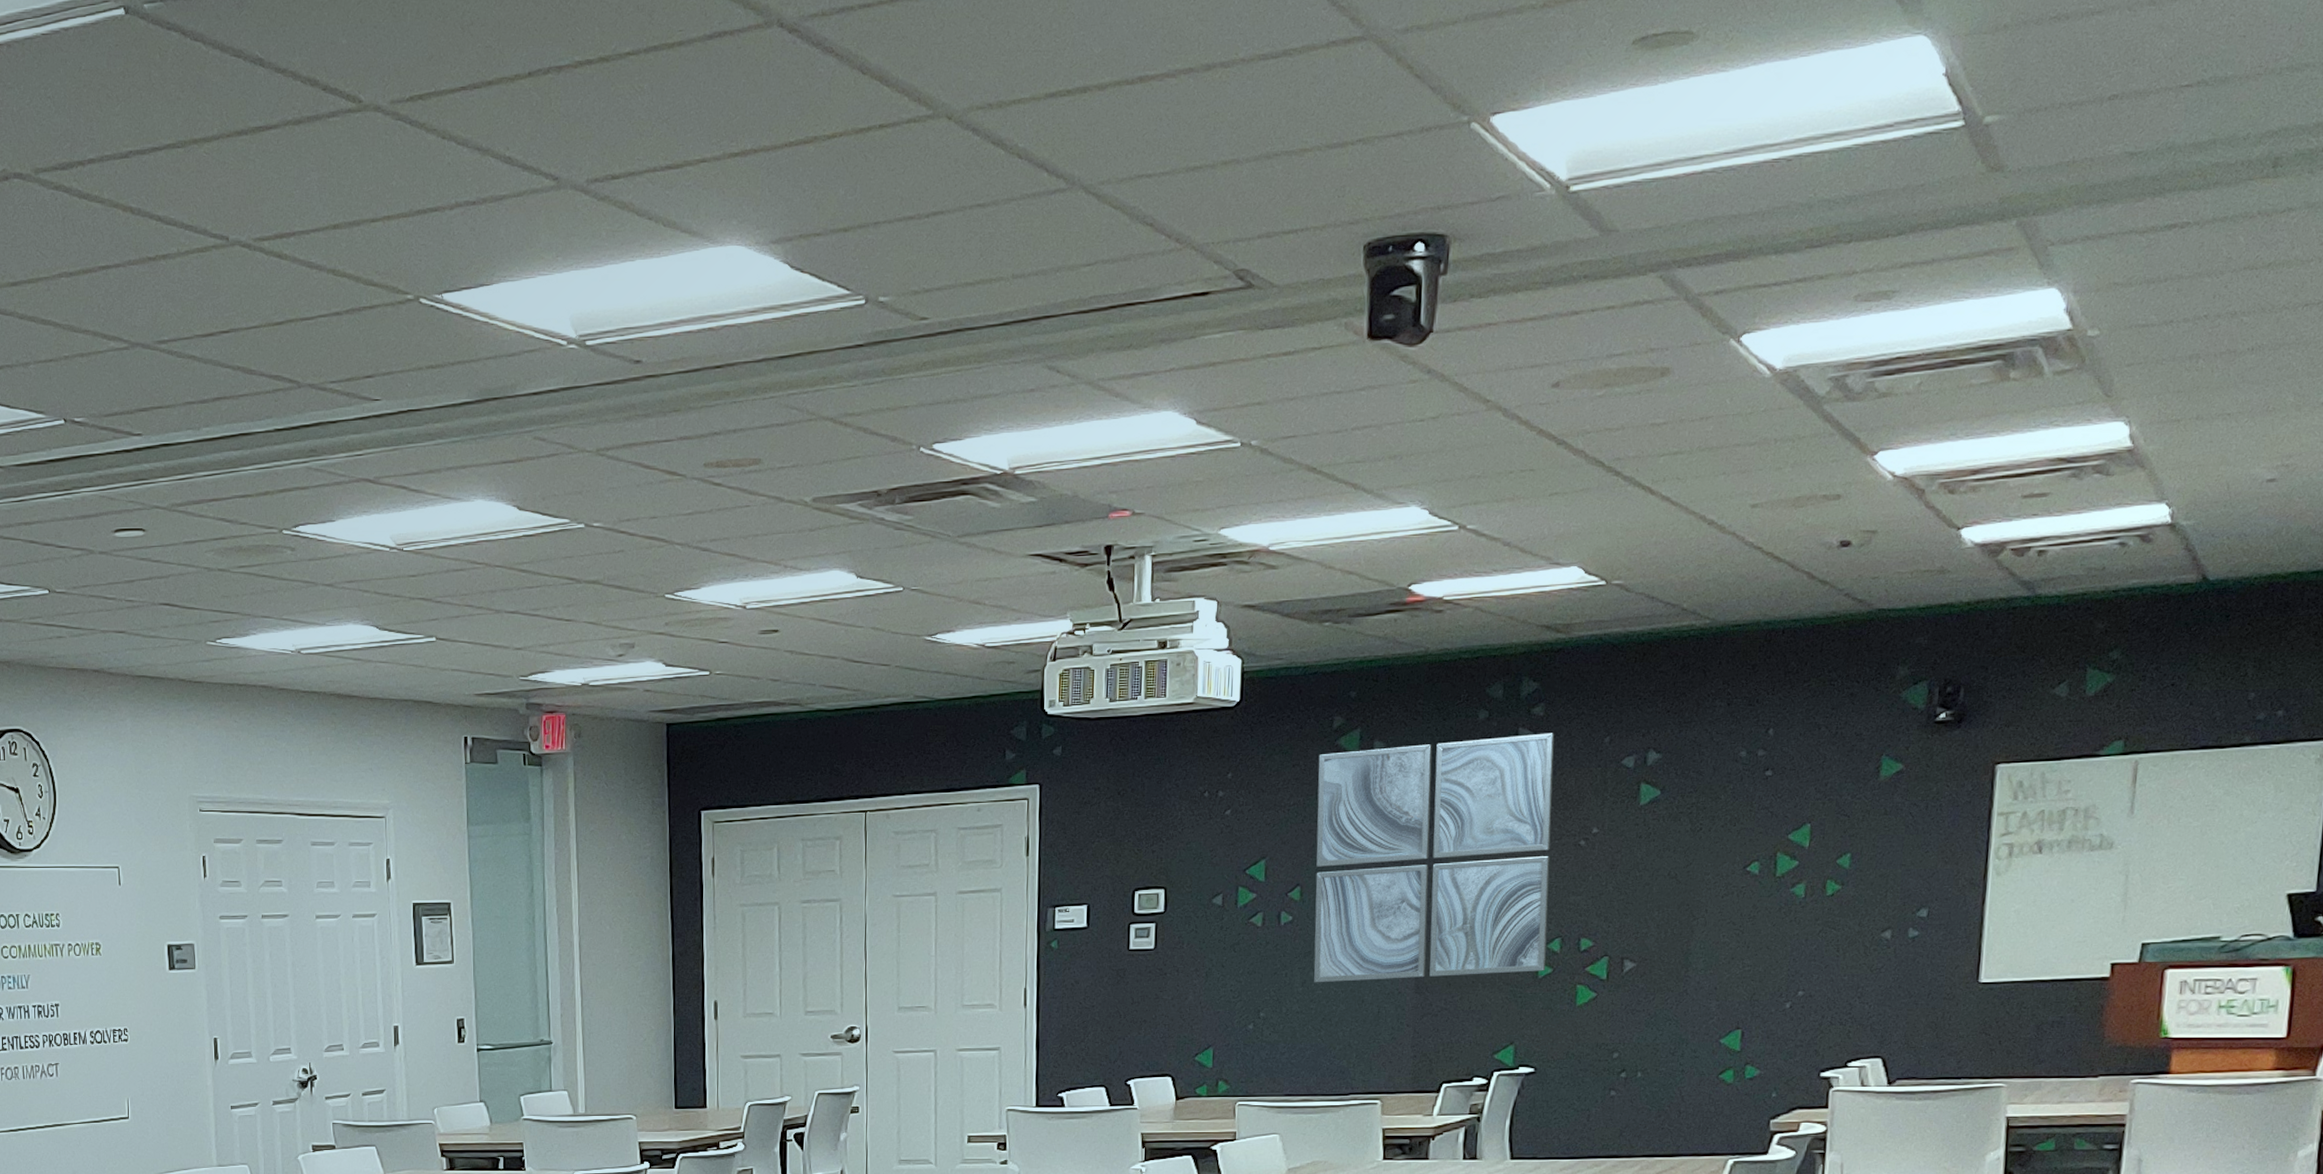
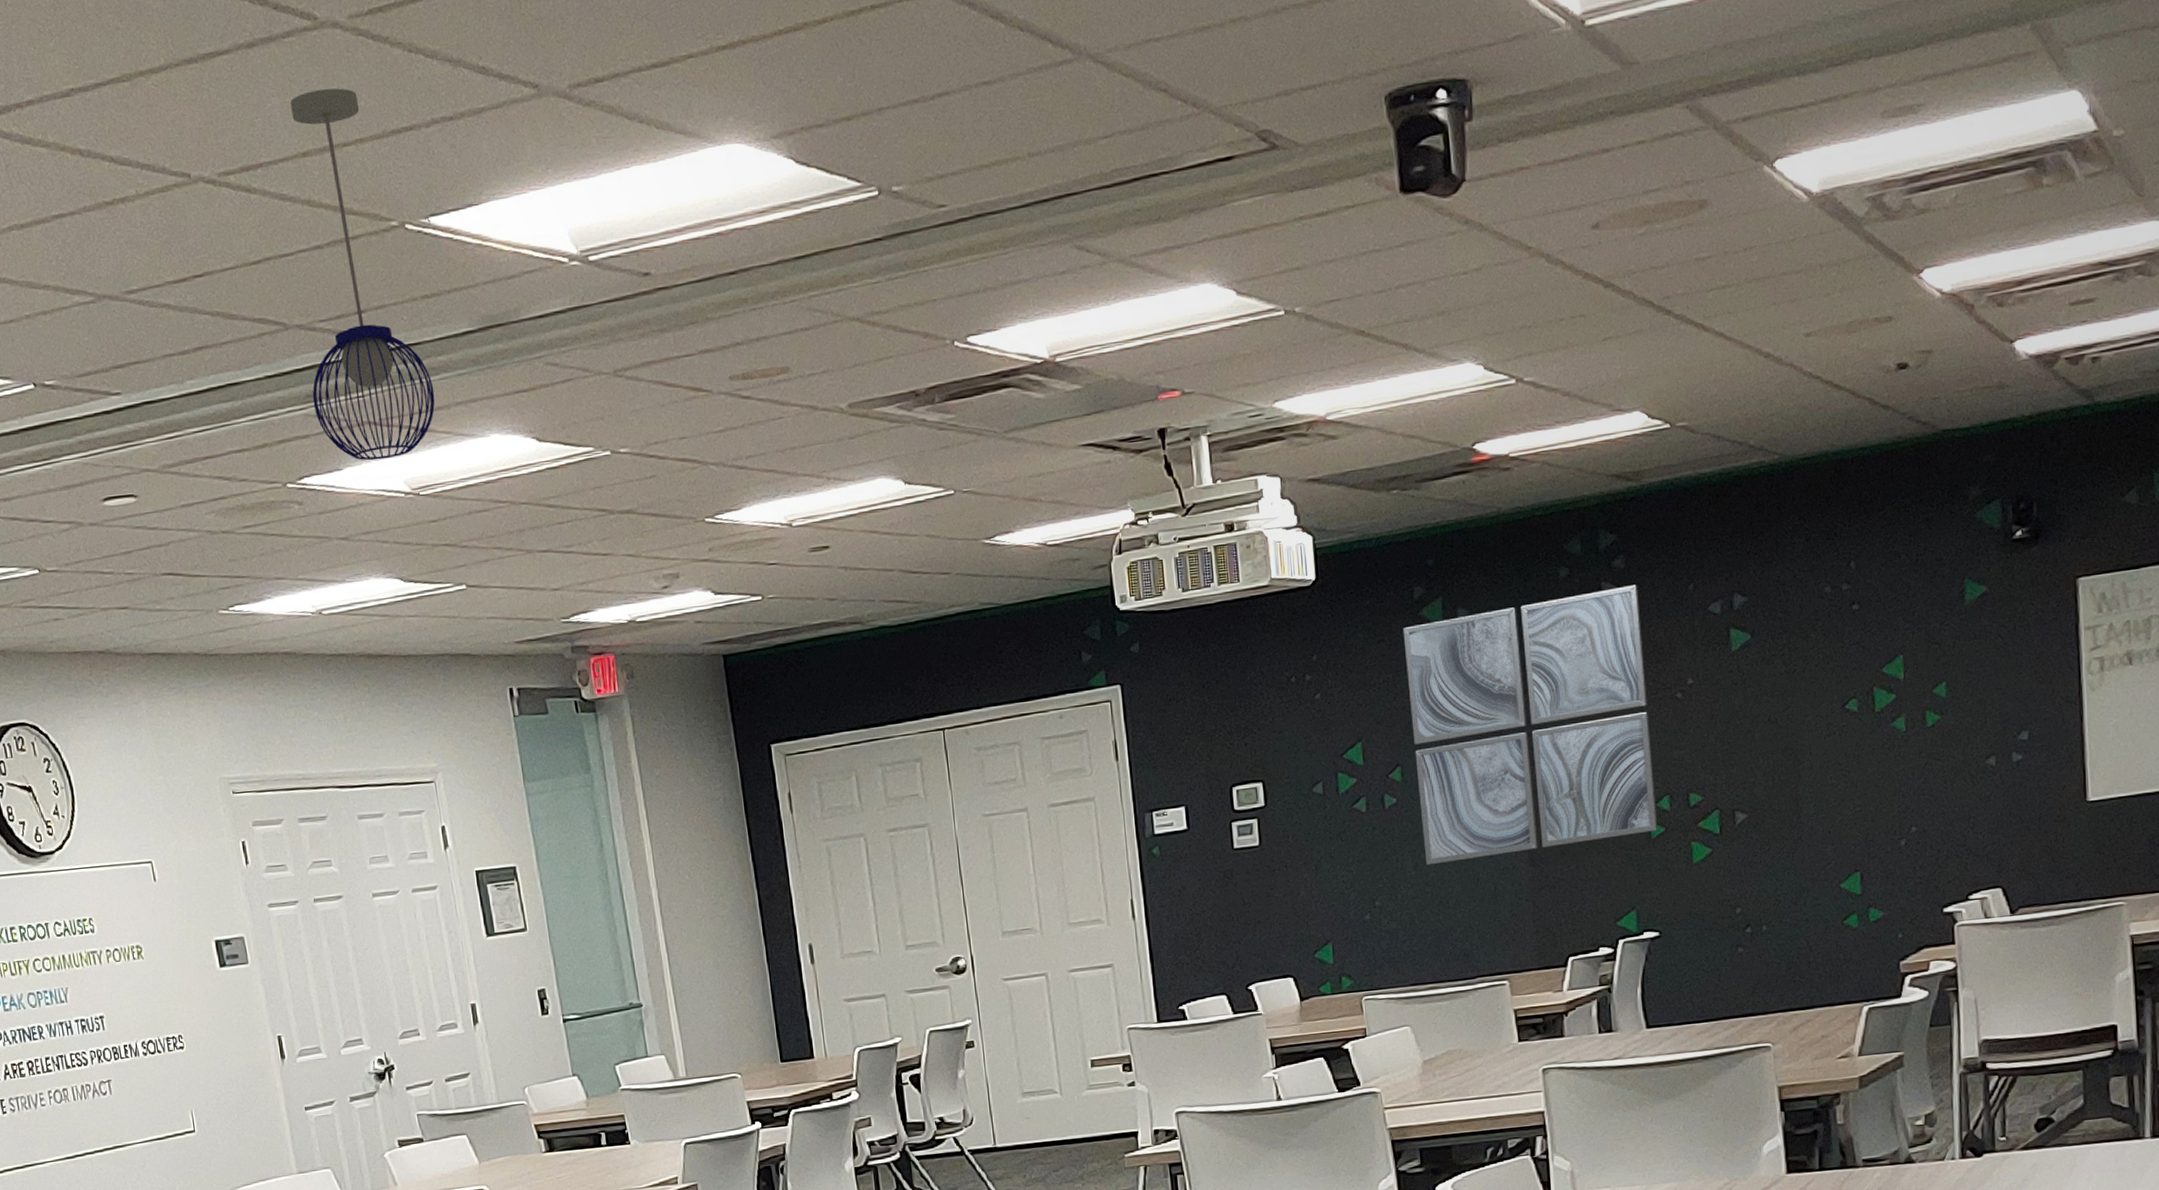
pendant light: none [316,167,428,515] -> present [290,88,435,461]

